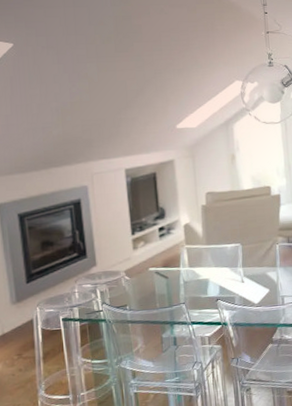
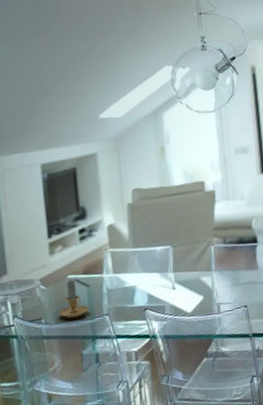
candle: none [141,271,168,306] -> present [58,279,89,319]

